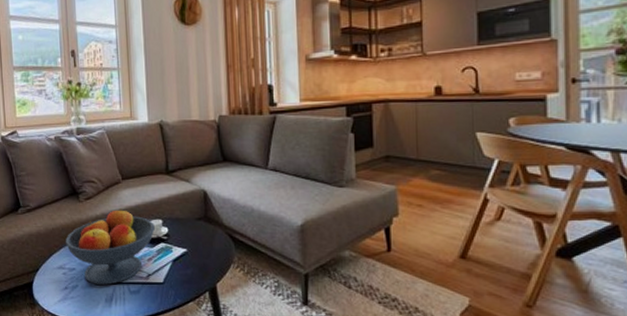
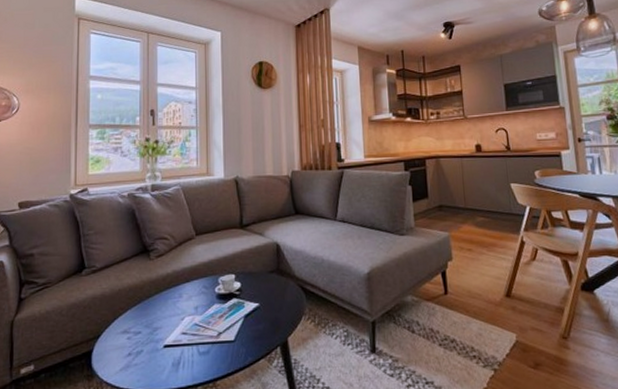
fruit bowl: present [66,208,155,285] -> none [133,265,227,348]

